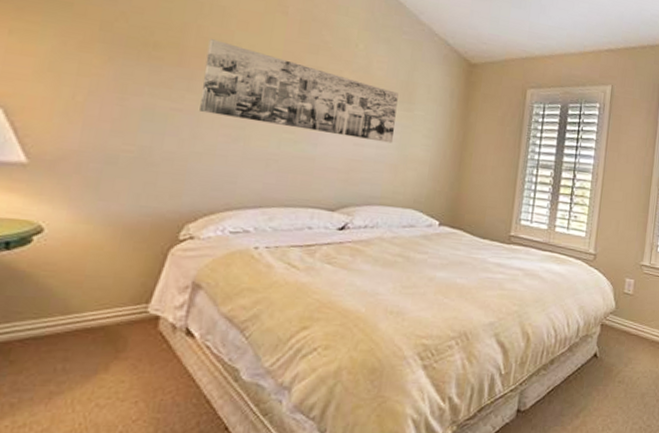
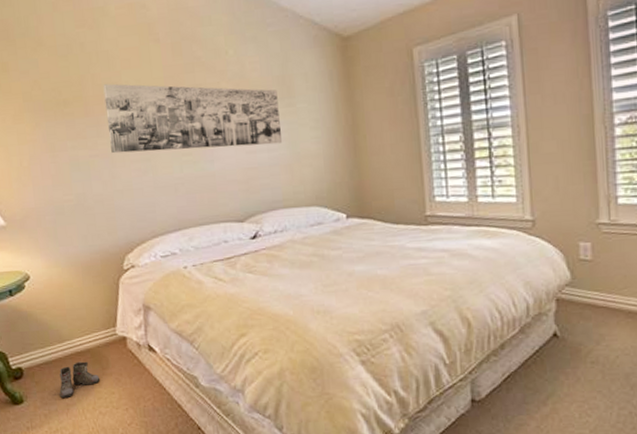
boots: none [39,340,108,384] -> present [57,361,100,398]

